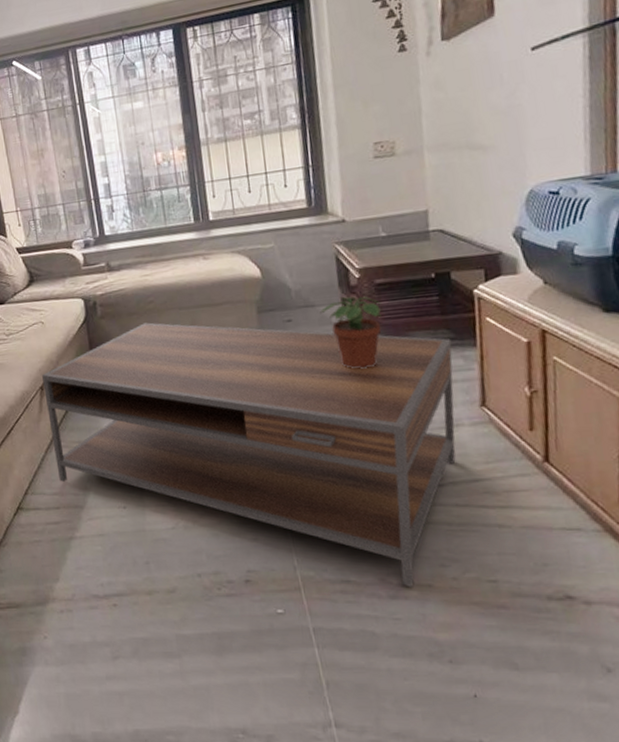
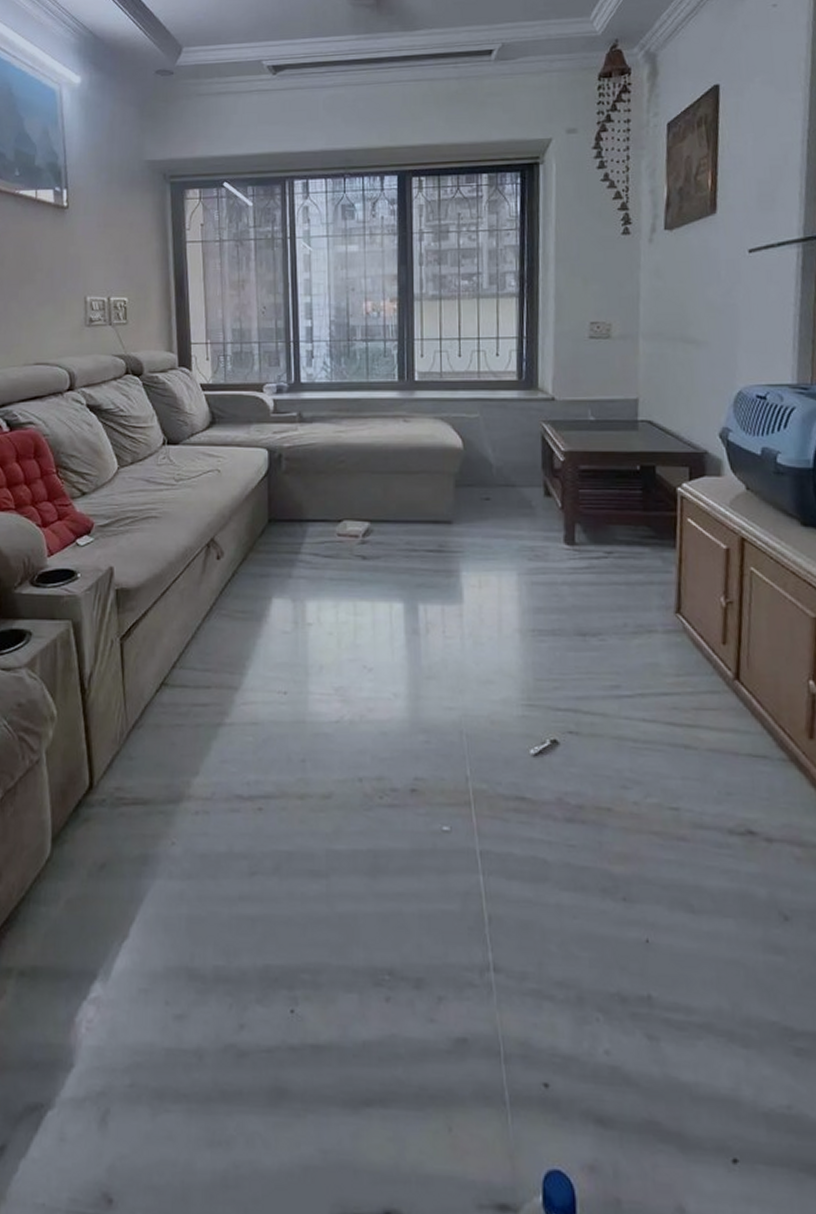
coffee table: present [42,322,456,587] -> none [210,484,652,810]
potted plant: present [320,296,382,369] -> none [520,481,584,560]

